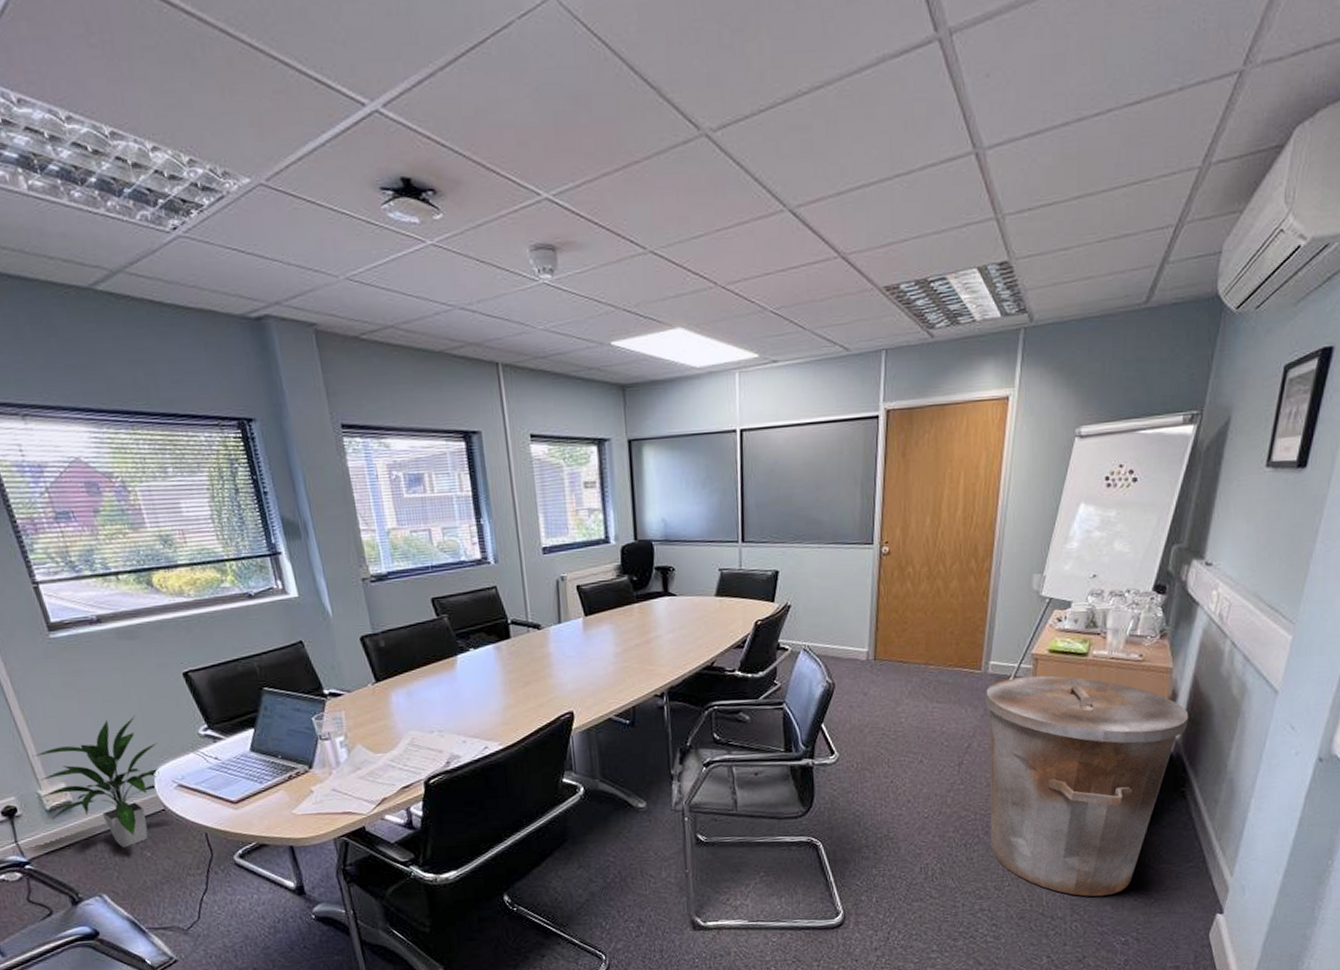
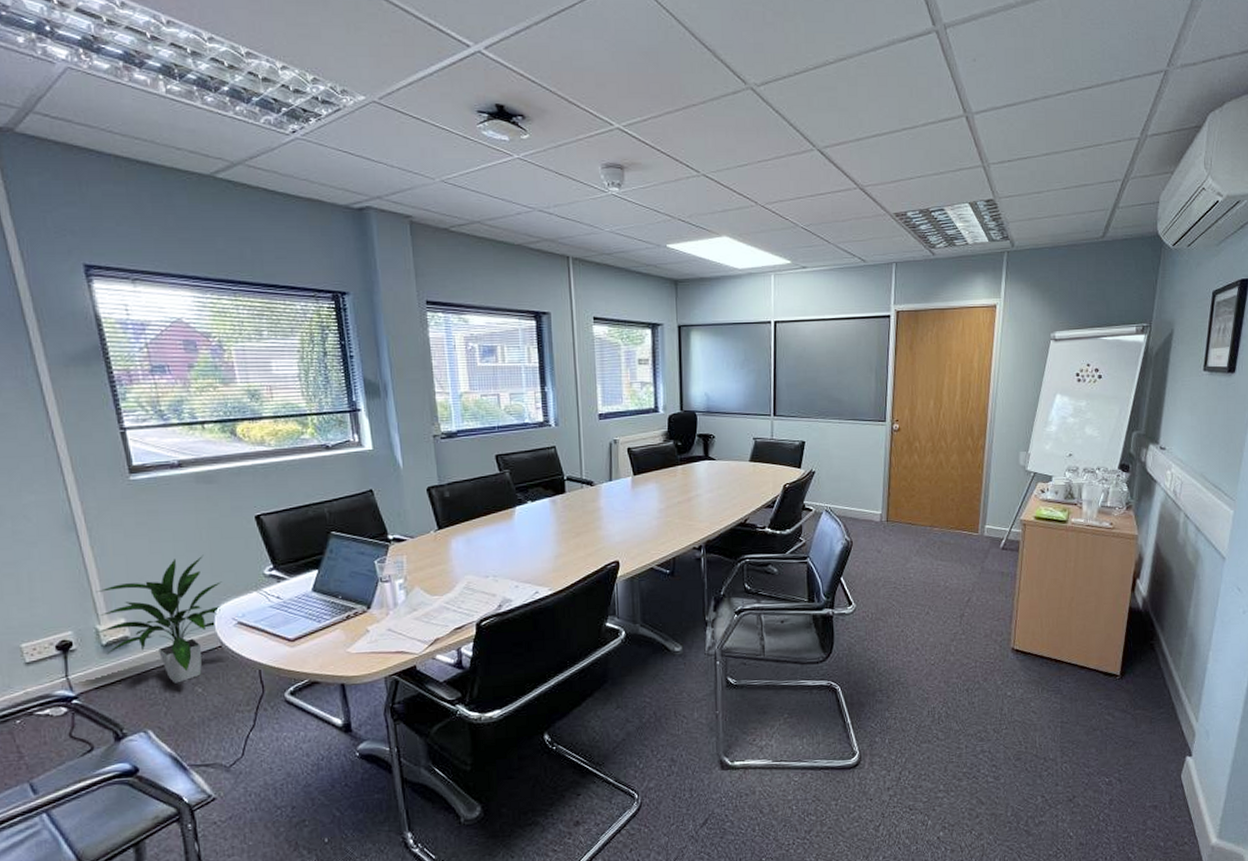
trash can: present [986,675,1189,897] -> none [982,539,1153,740]

